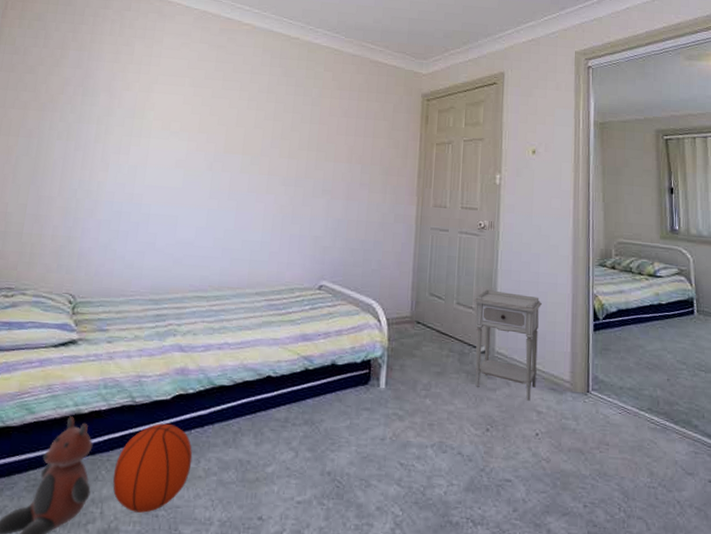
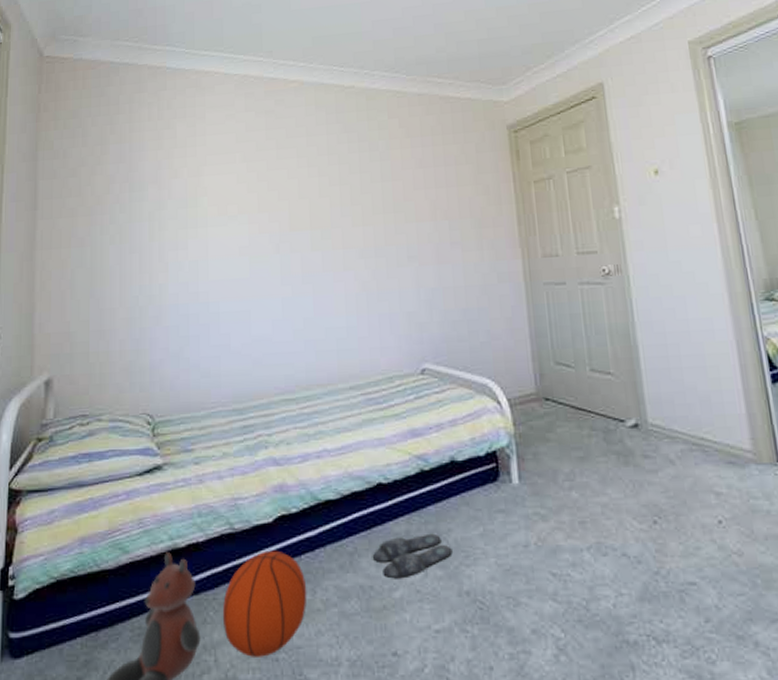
slippers: none [254,421,322,457] -> present [373,533,452,579]
nightstand: present [473,289,543,401] -> none [610,348,708,481]

